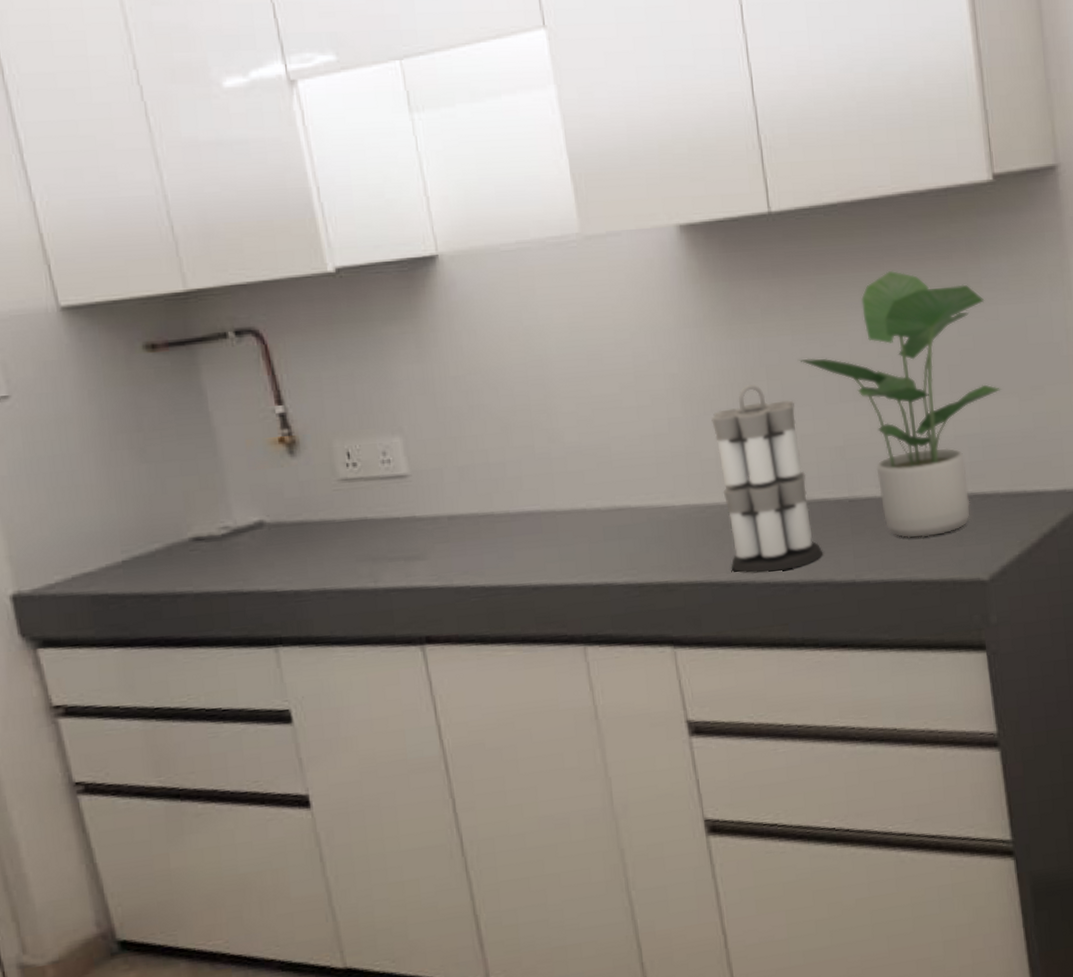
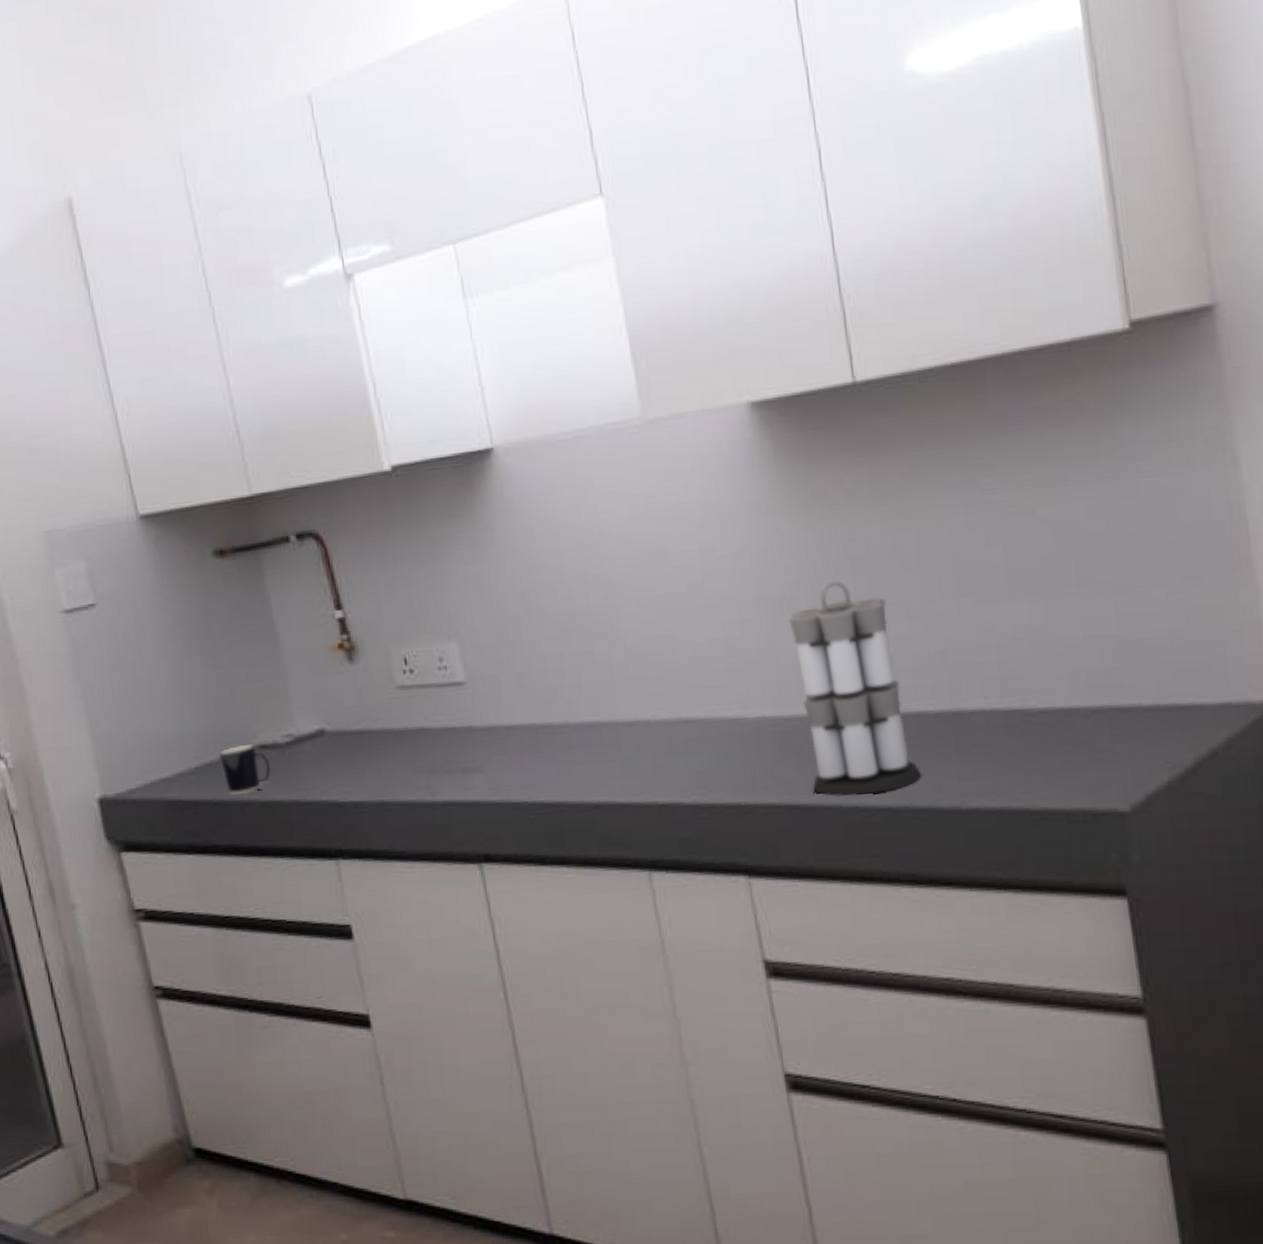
mug: none [148,536,206,588] -> present [218,743,271,796]
potted plant: present [798,270,1001,538] -> none [890,442,1143,759]

